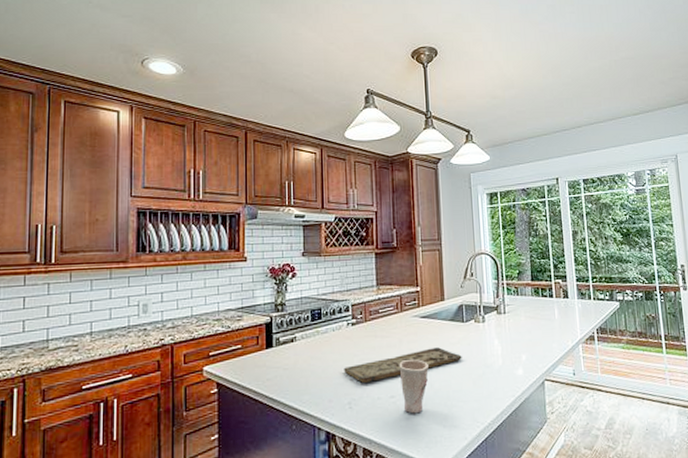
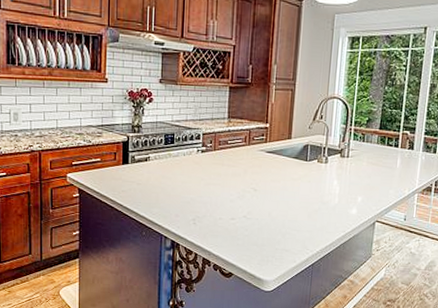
cutting board: present [344,347,462,383] -> none [191,180,301,204]
cup: present [399,358,430,414] -> none [241,188,270,236]

